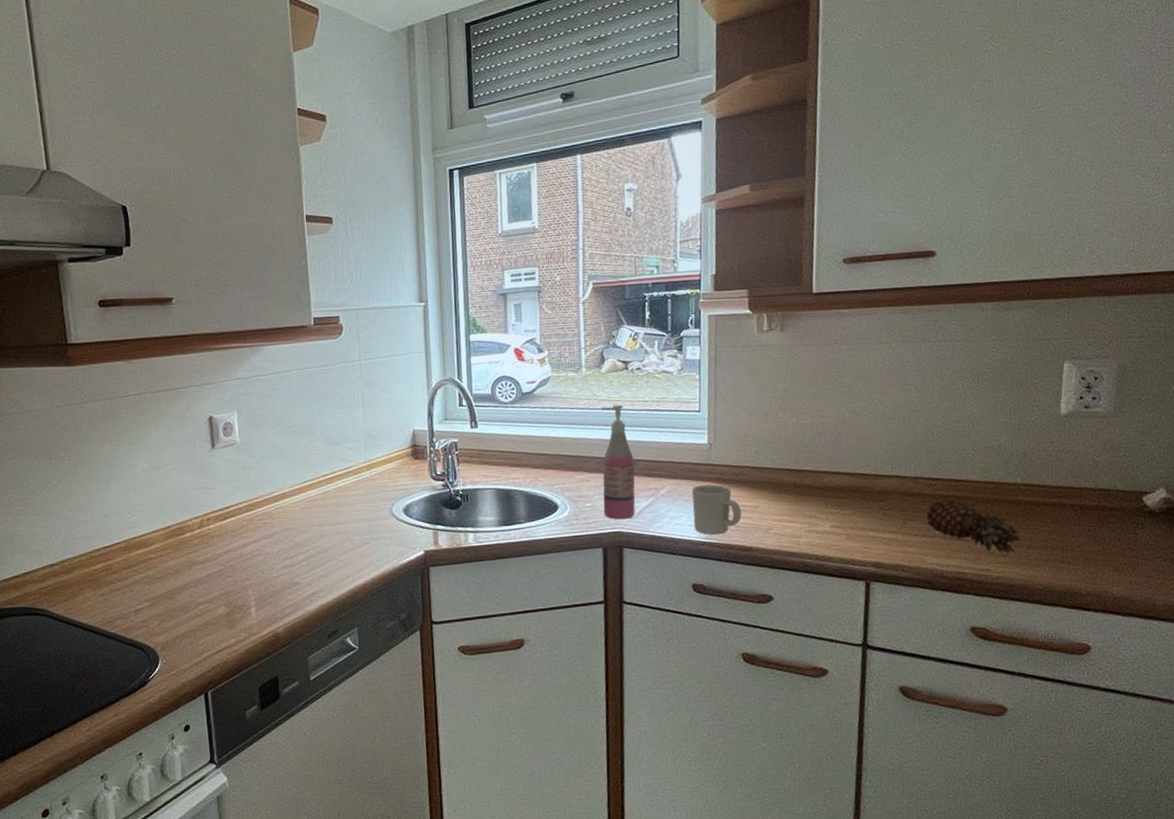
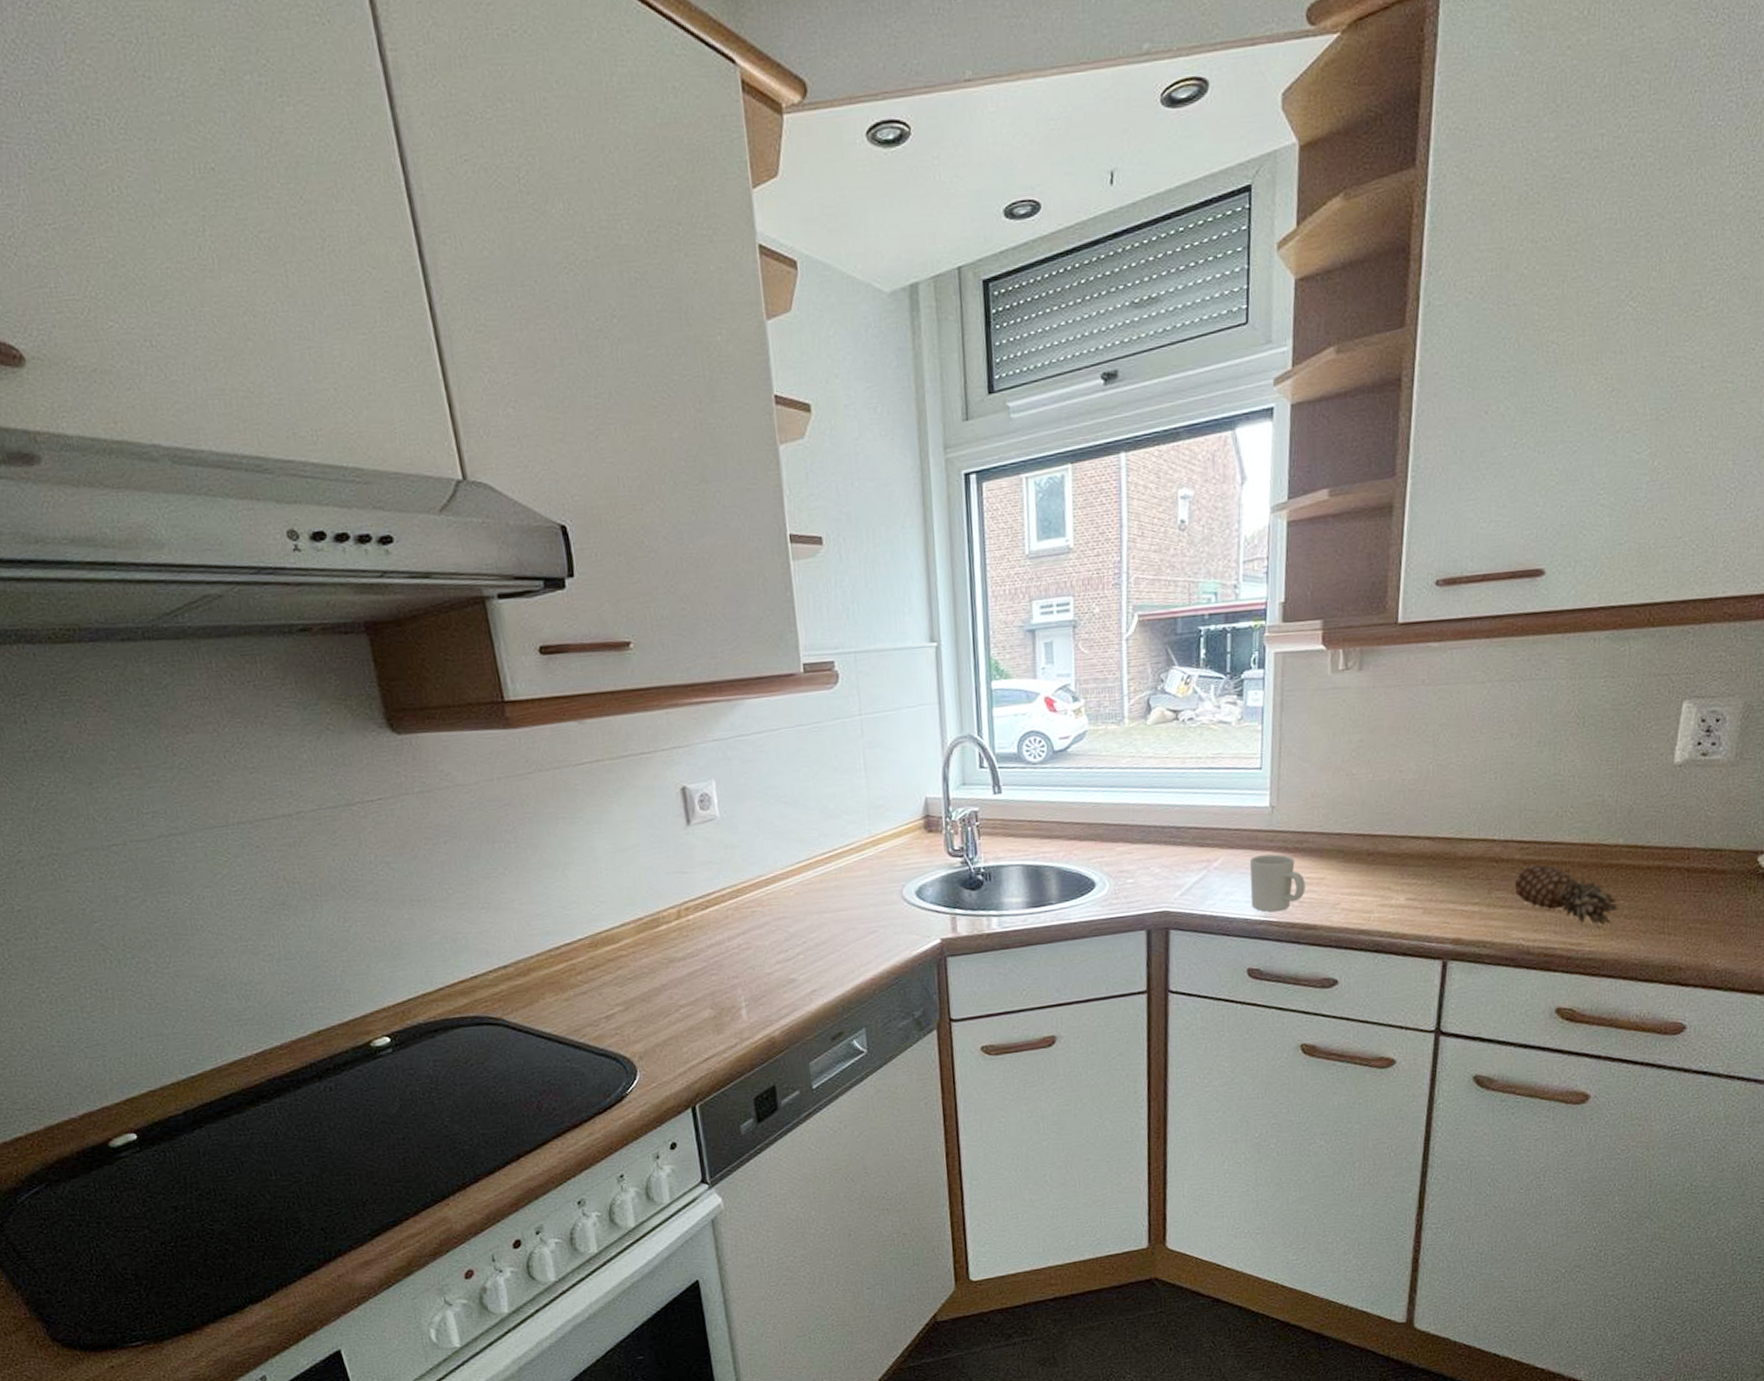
soap dispenser: present [601,404,635,520] -> none [1146,762,1185,897]

